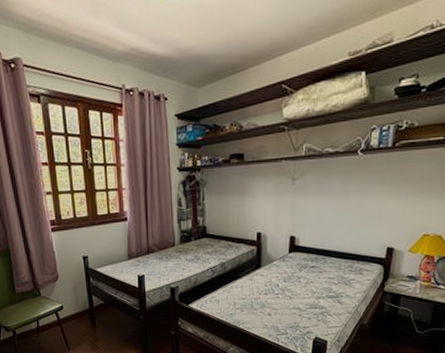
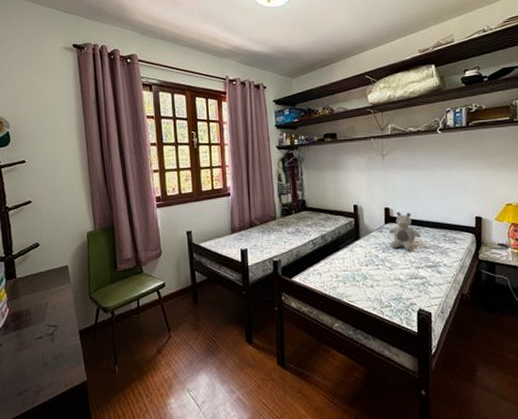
teddy bear: none [292,240,326,282] -> present [389,211,422,252]

